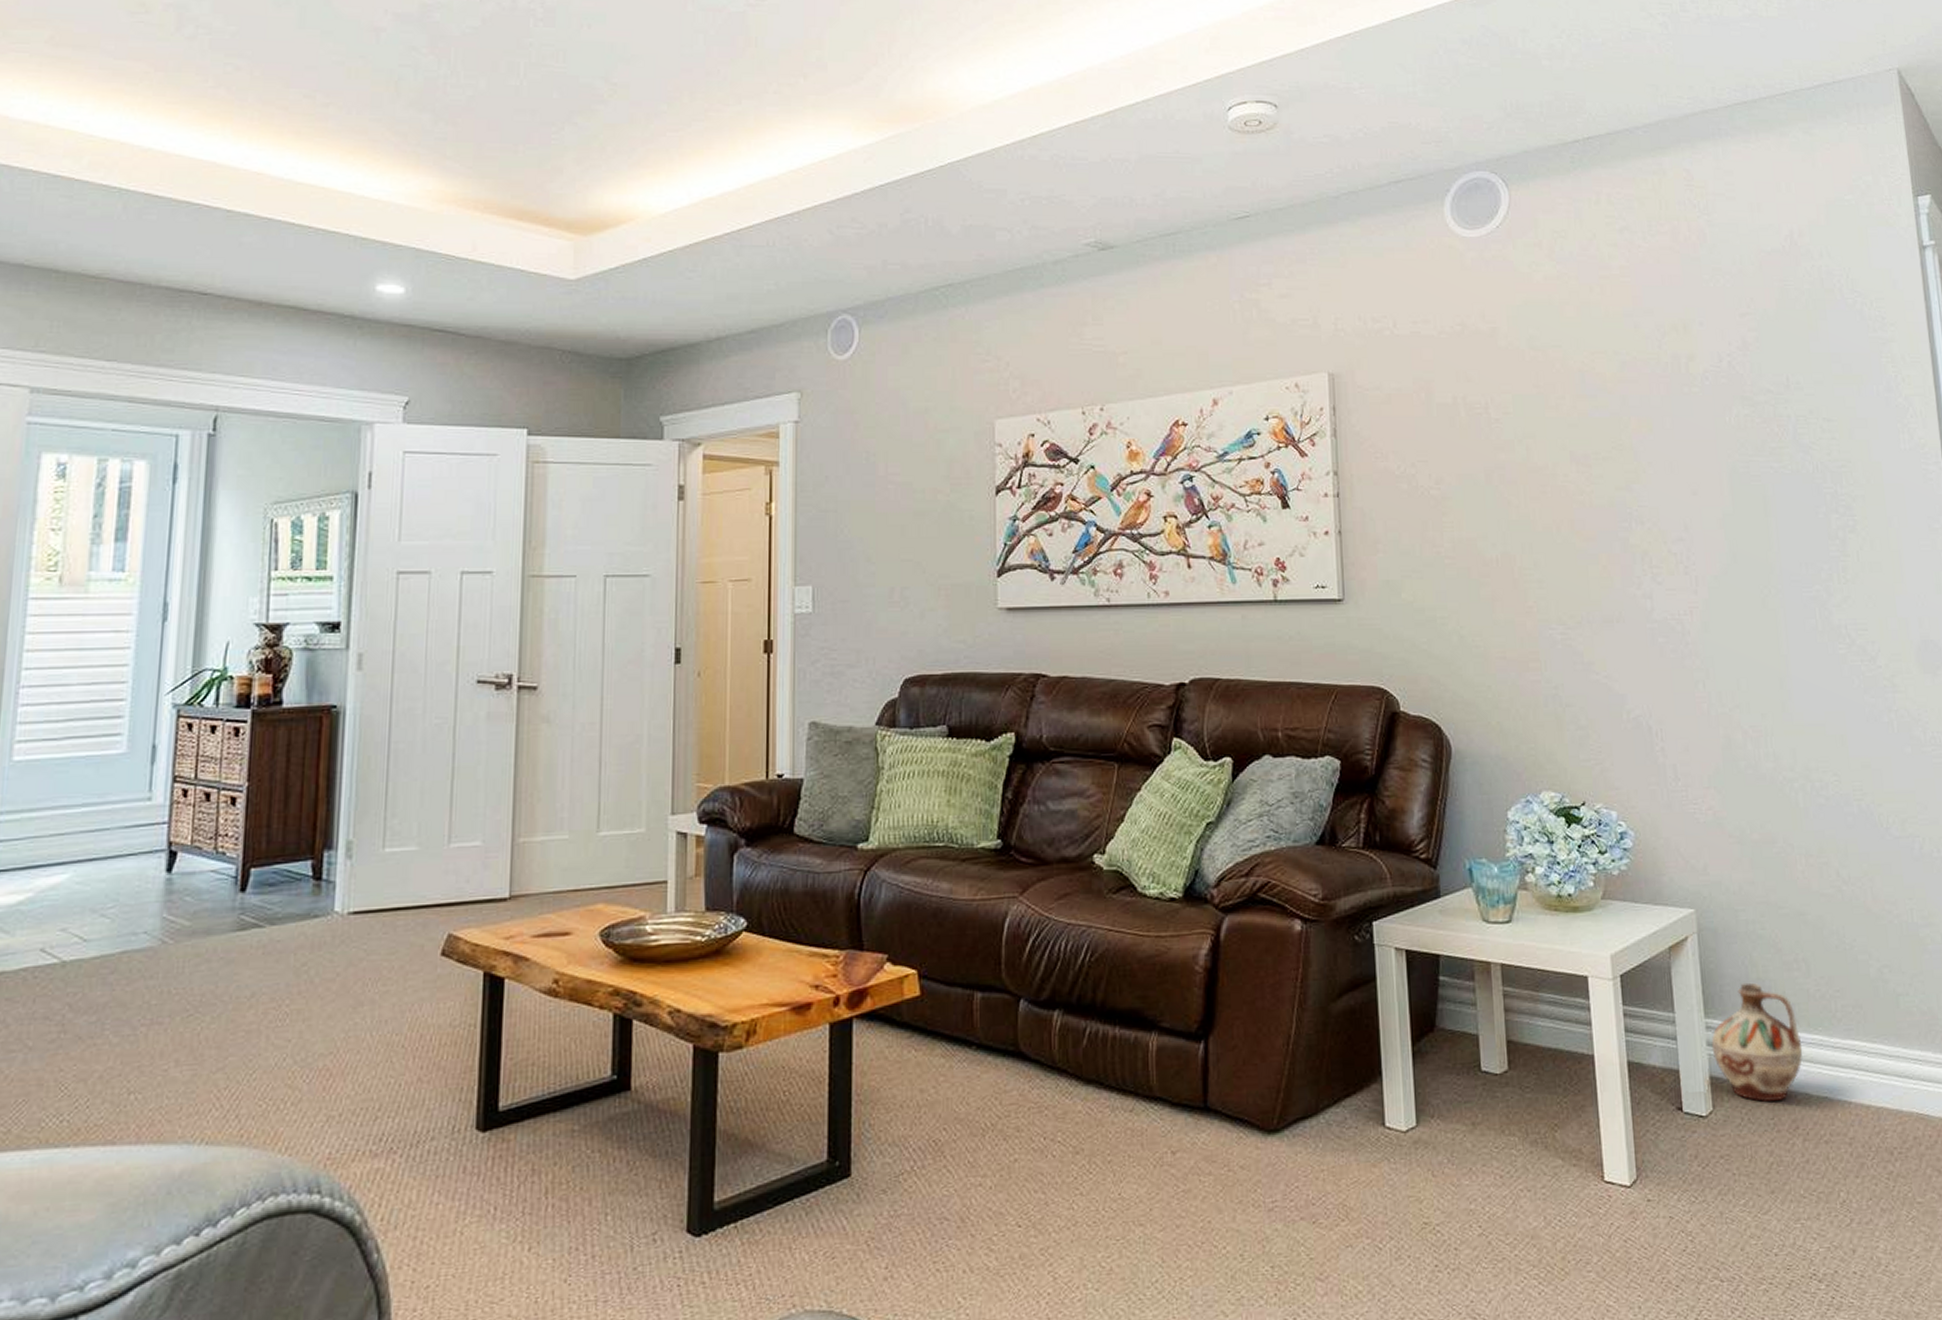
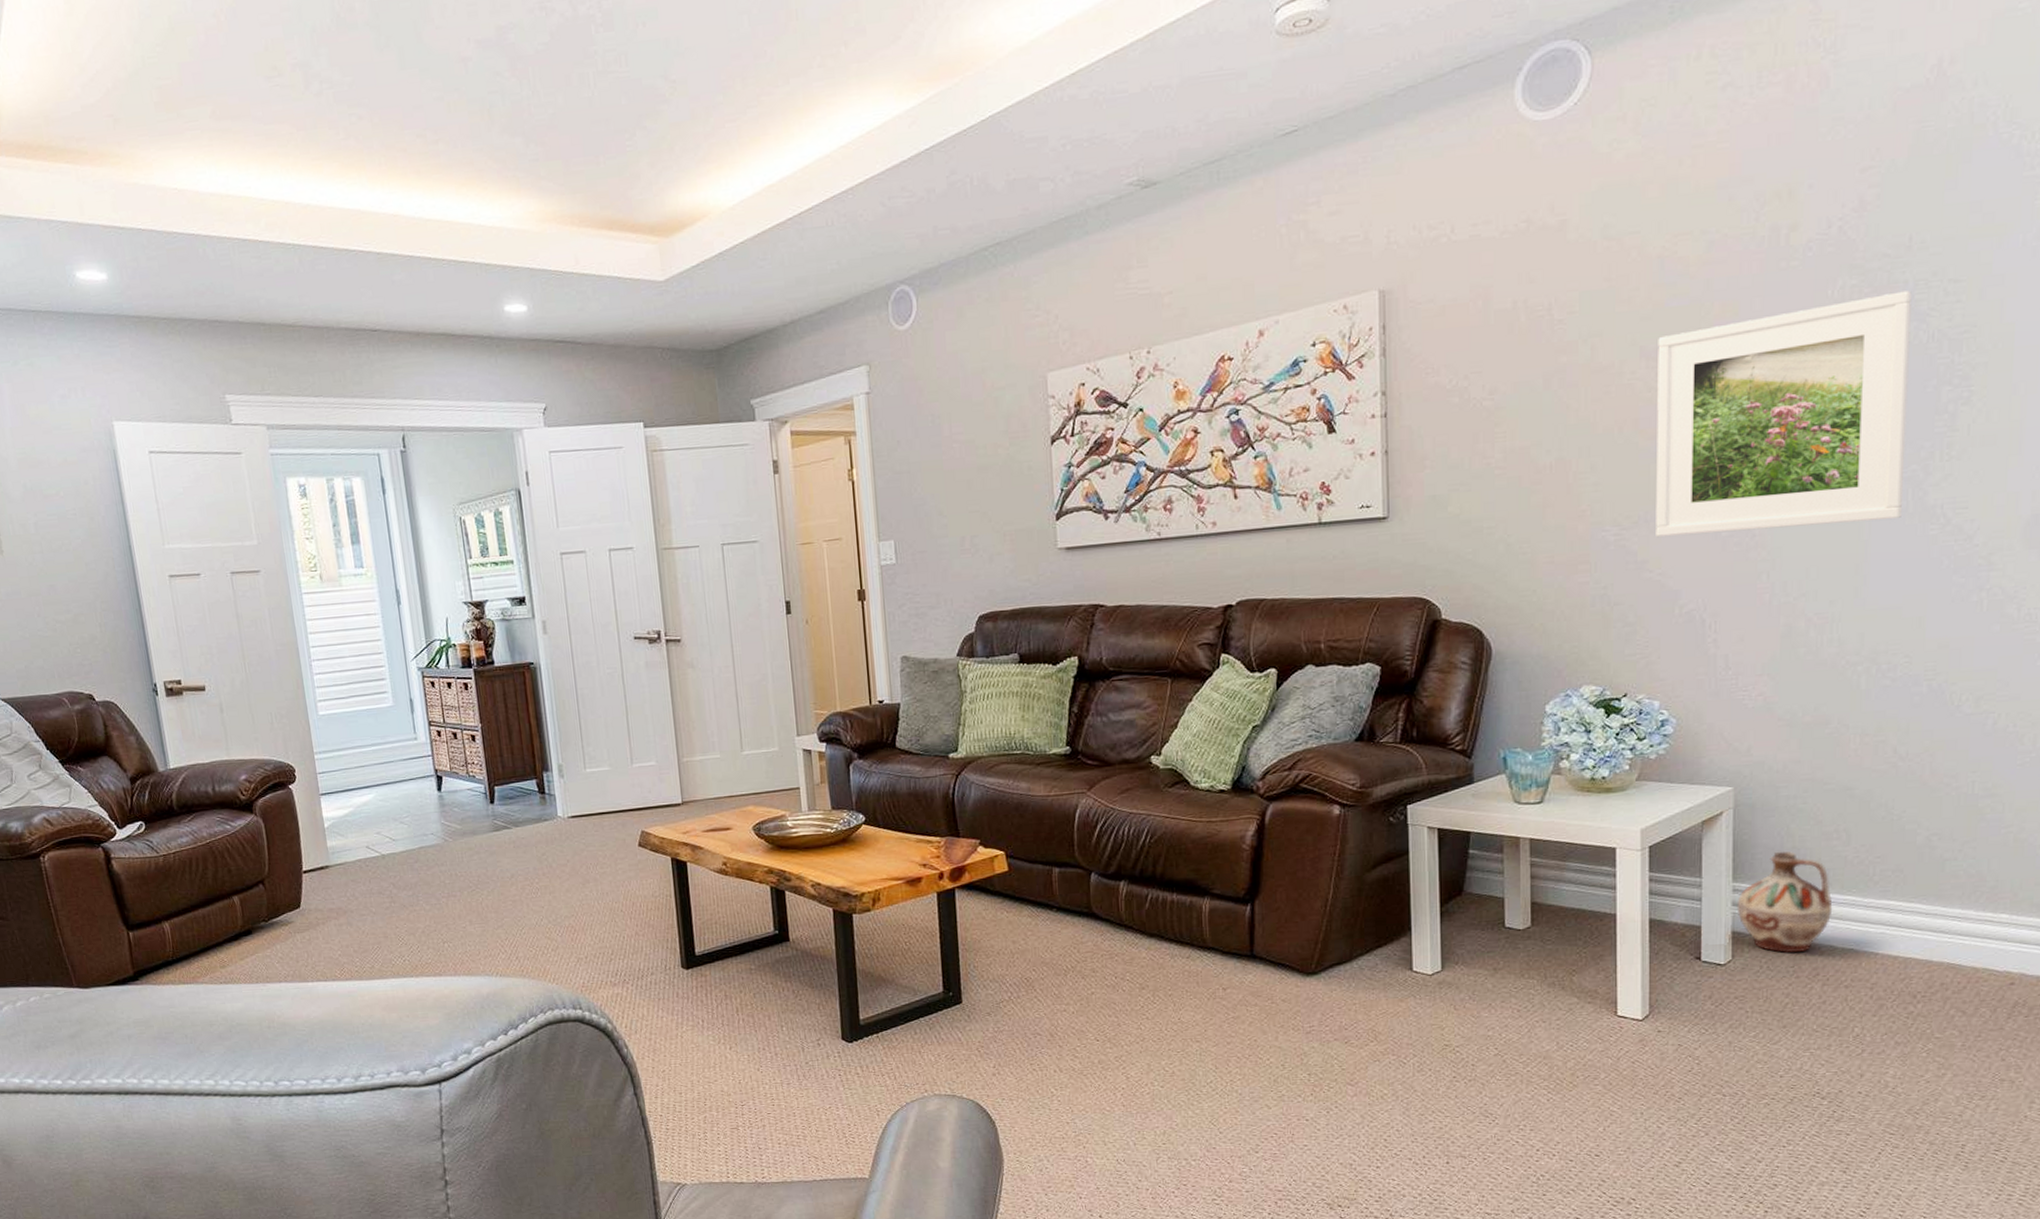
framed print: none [1585,424,1814,640] -> present [1656,290,1912,538]

